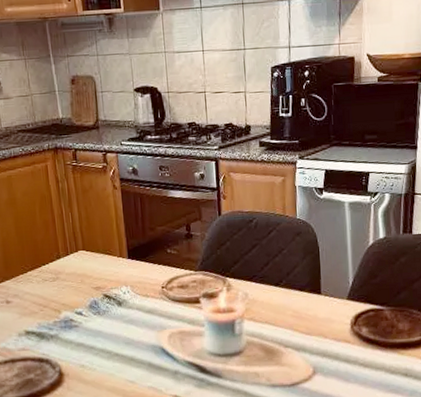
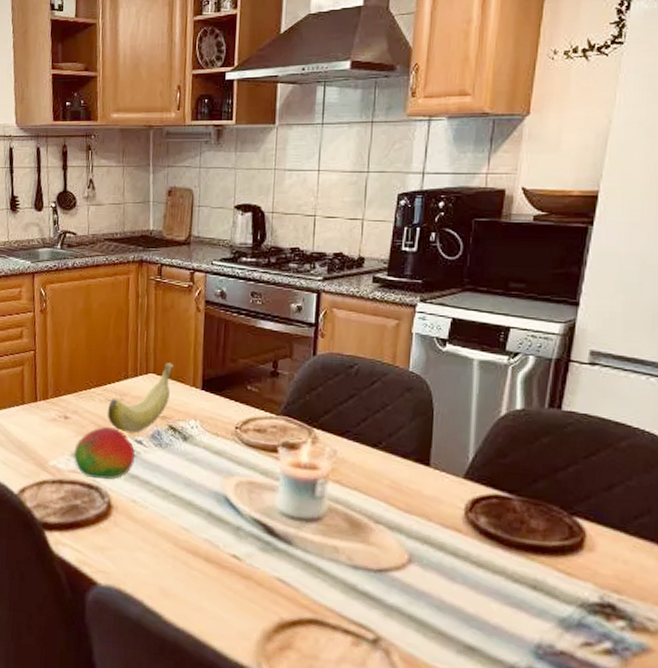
fruit: none [20,304,77,353] -> present [74,426,135,480]
banana: none [45,238,101,307] -> present [107,363,174,434]

